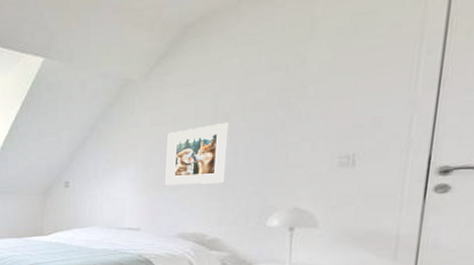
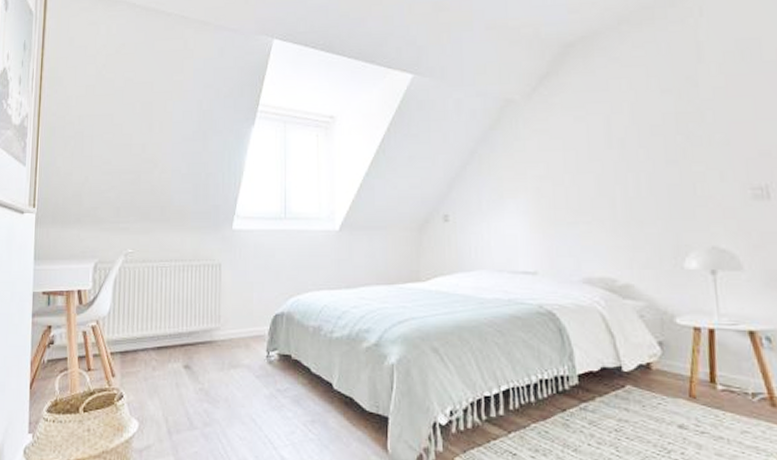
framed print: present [165,122,229,186] -> none [559,148,630,220]

